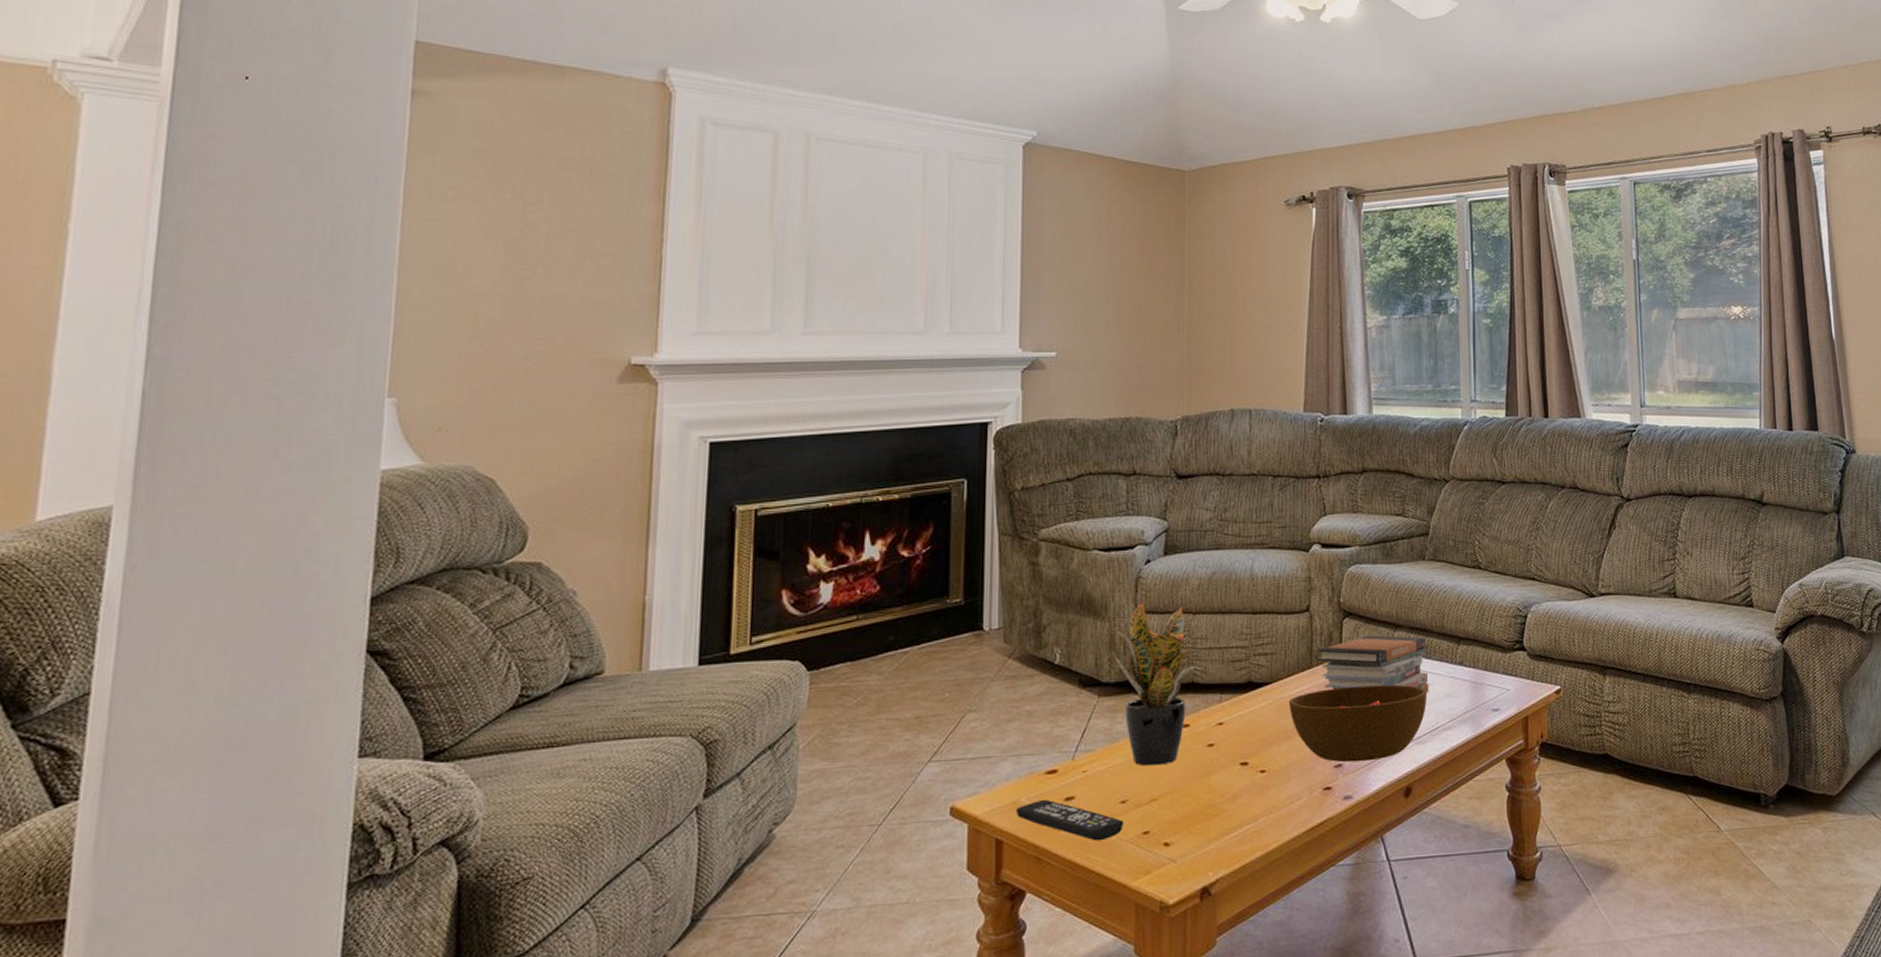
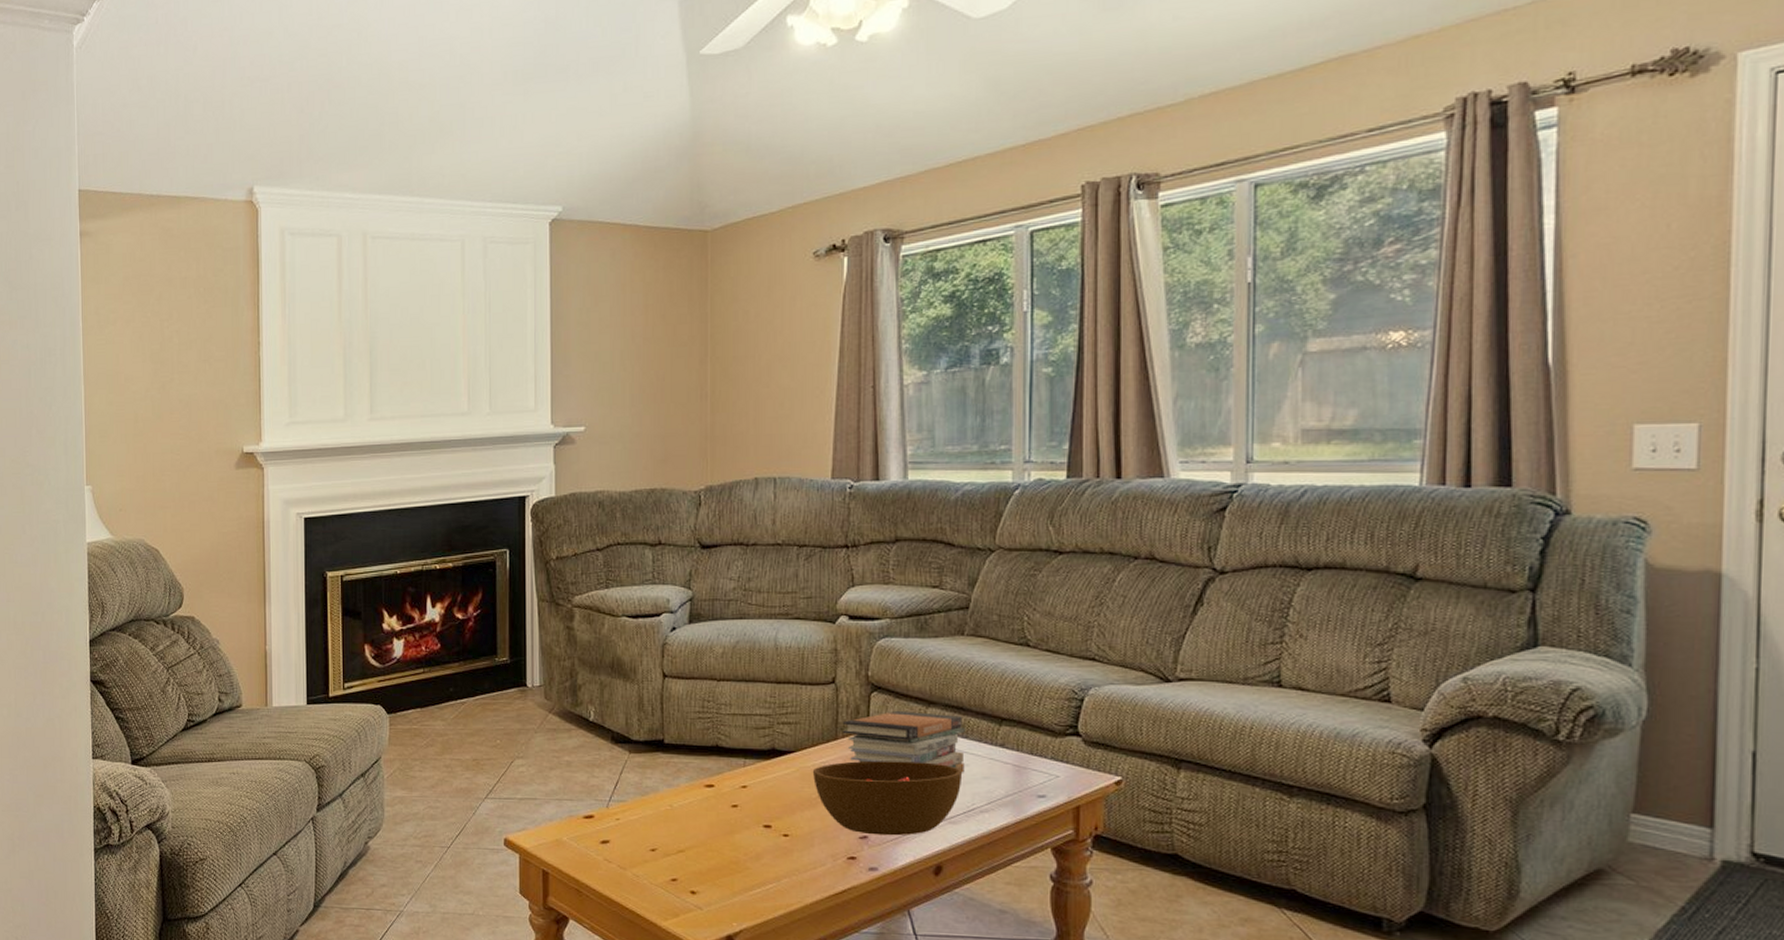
remote control: present [1016,799,1124,841] -> none [559,840,654,883]
potted plant: present [1116,600,1204,766] -> none [645,666,728,820]

